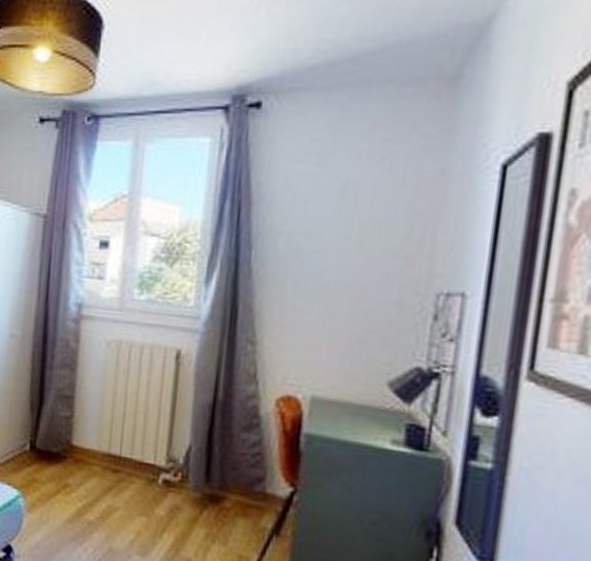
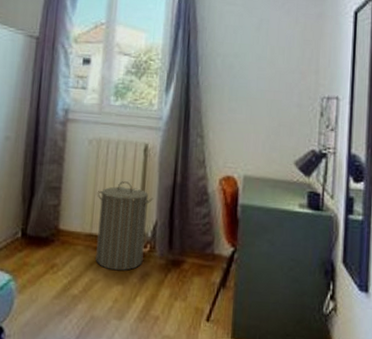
laundry hamper: none [115,394,187,501] -> present [96,181,154,271]

